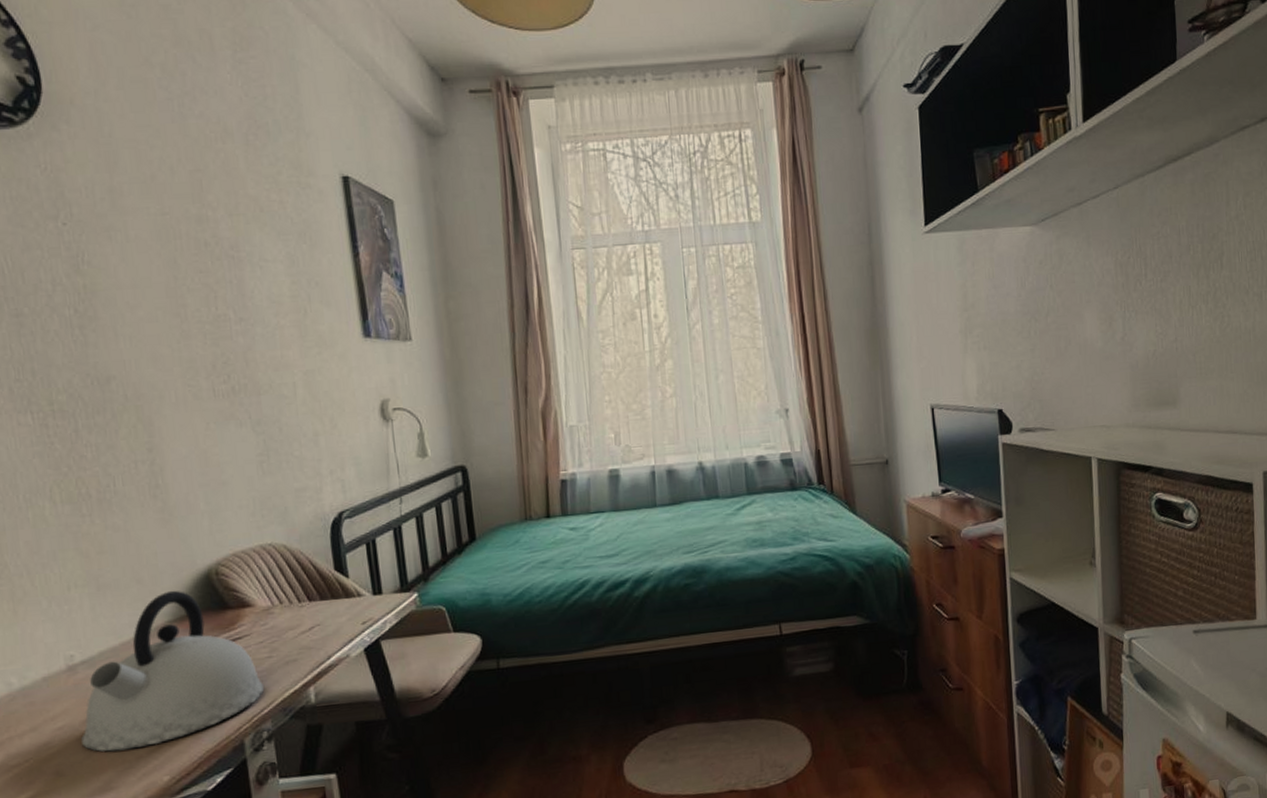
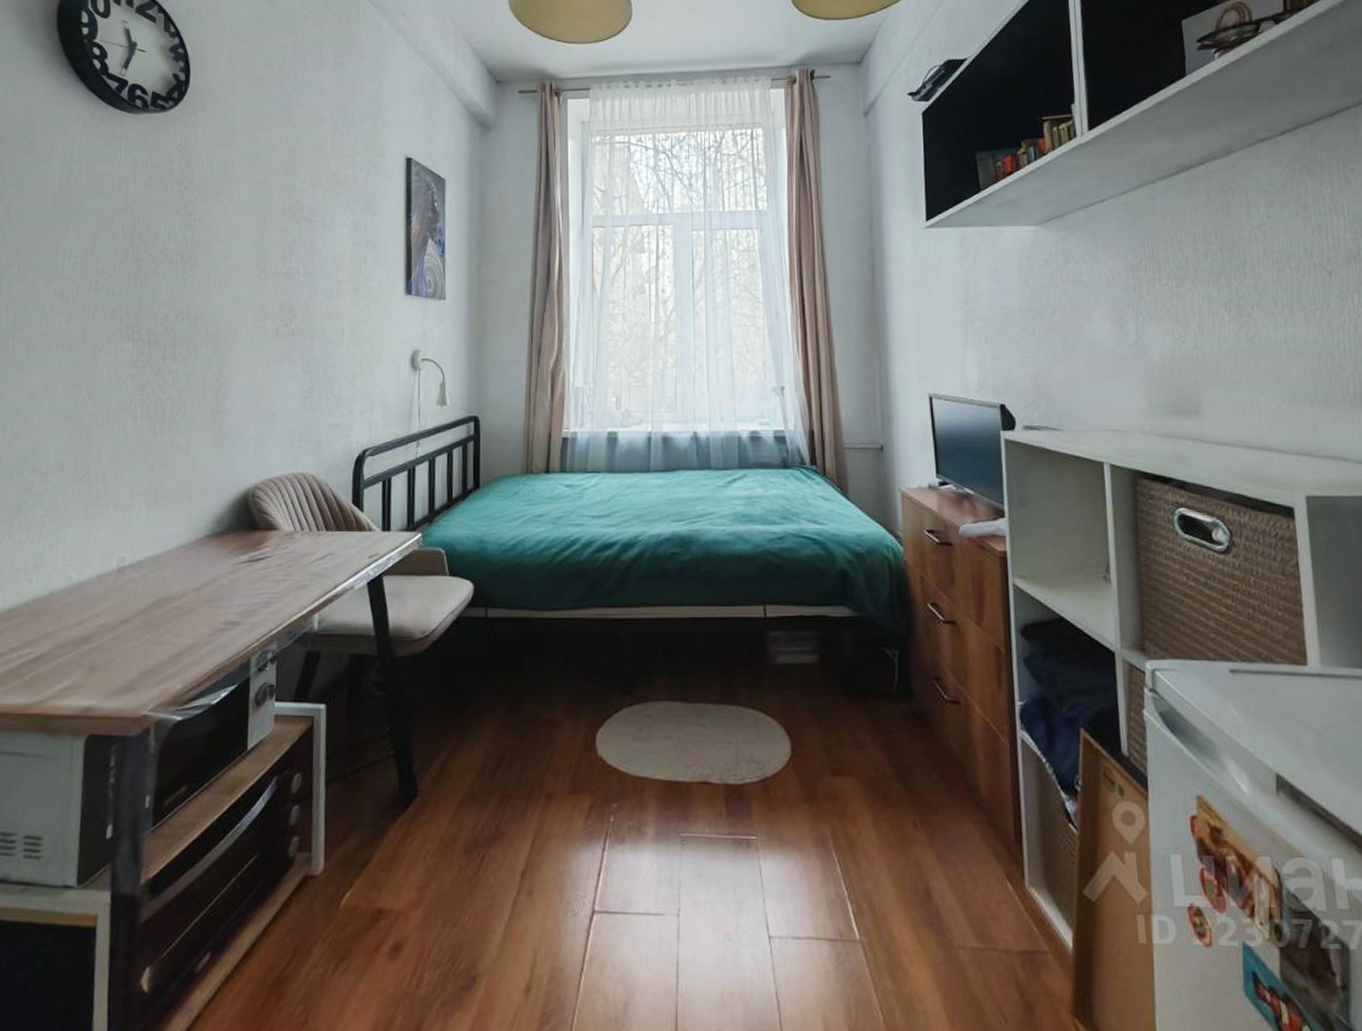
kettle: present [81,590,265,752] -> none [116,507,276,654]

